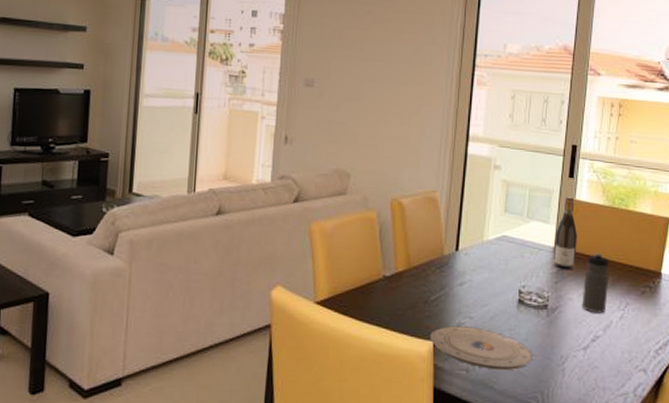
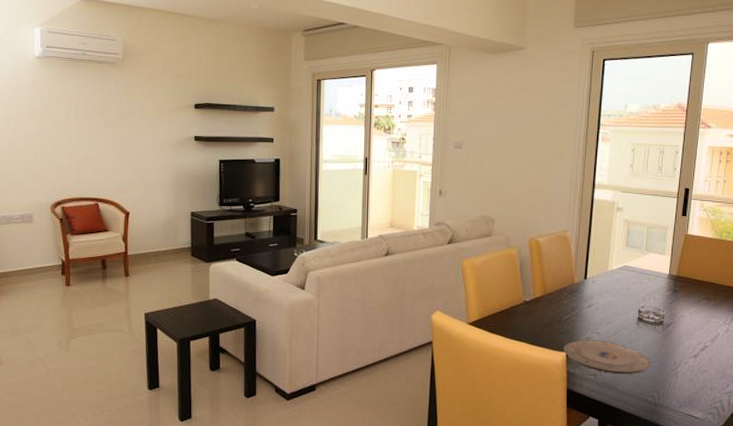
wine bottle: present [553,197,577,270] -> none [668,232,689,292]
water bottle: present [582,252,609,314] -> none [693,277,717,328]

